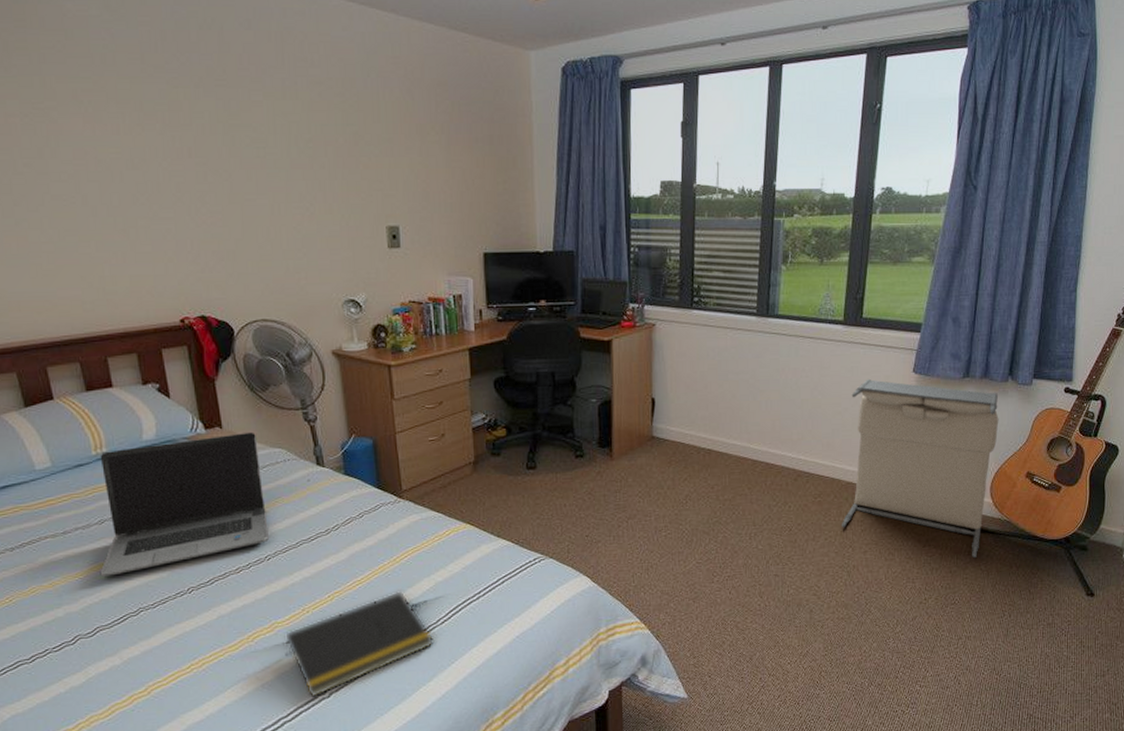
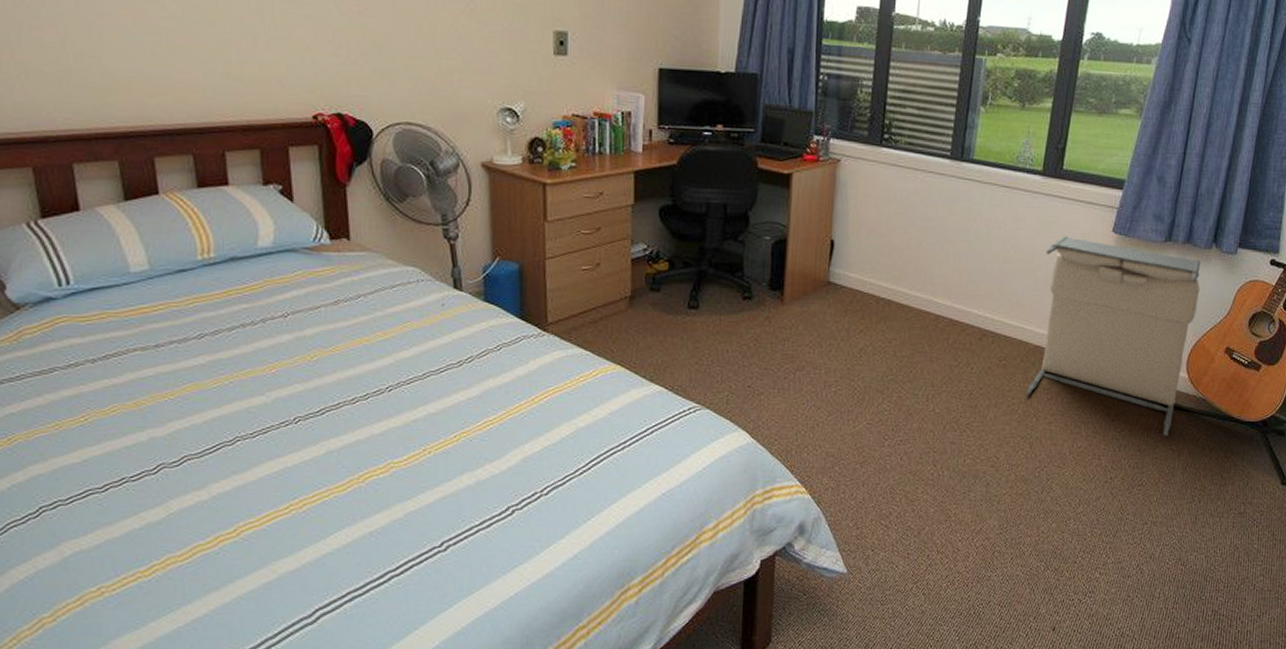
laptop computer: present [100,432,270,577] -> none [194,246,394,398]
notepad: present [284,591,435,698] -> none [399,435,571,551]

